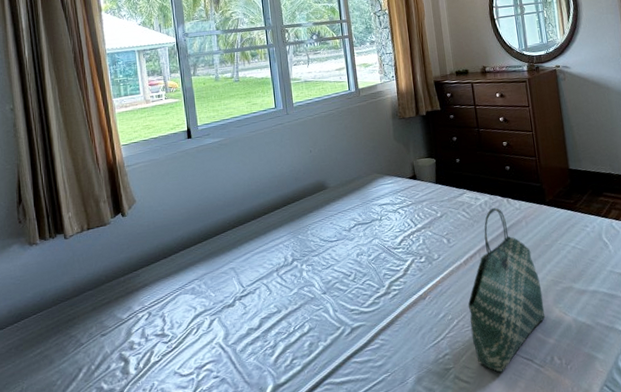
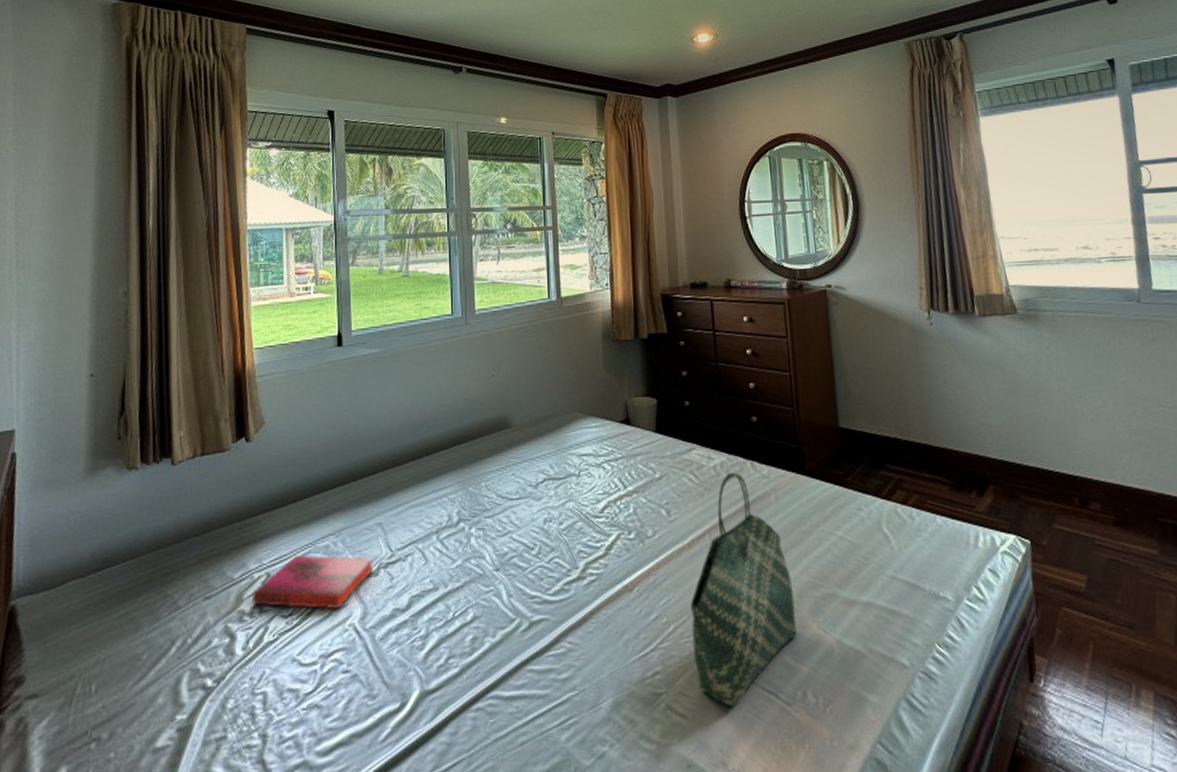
hardback book: none [139,293,231,337] -> present [252,554,374,610]

